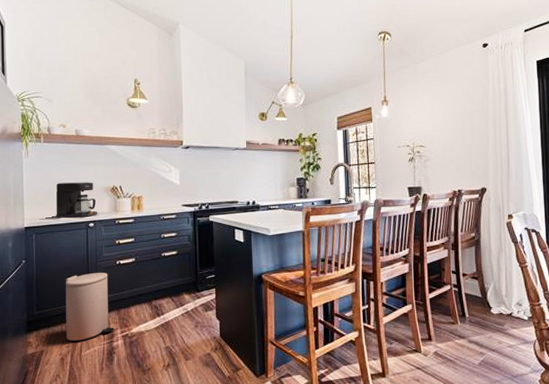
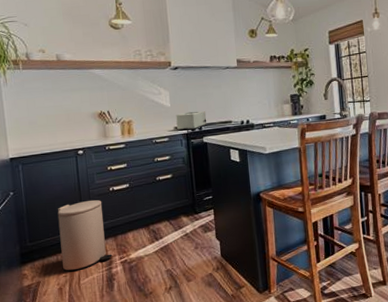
coffee maker: present [55,182,98,218] -> none [40,108,87,147]
toaster: none [184,189,214,209] -> present [176,110,207,131]

